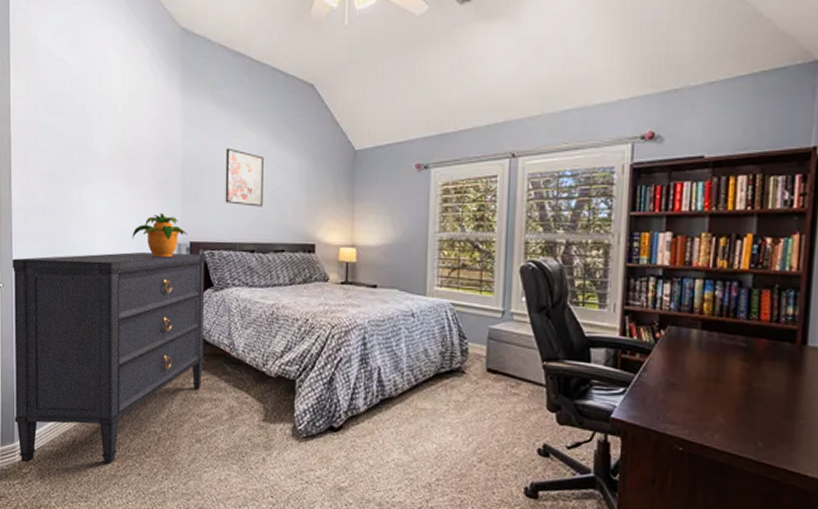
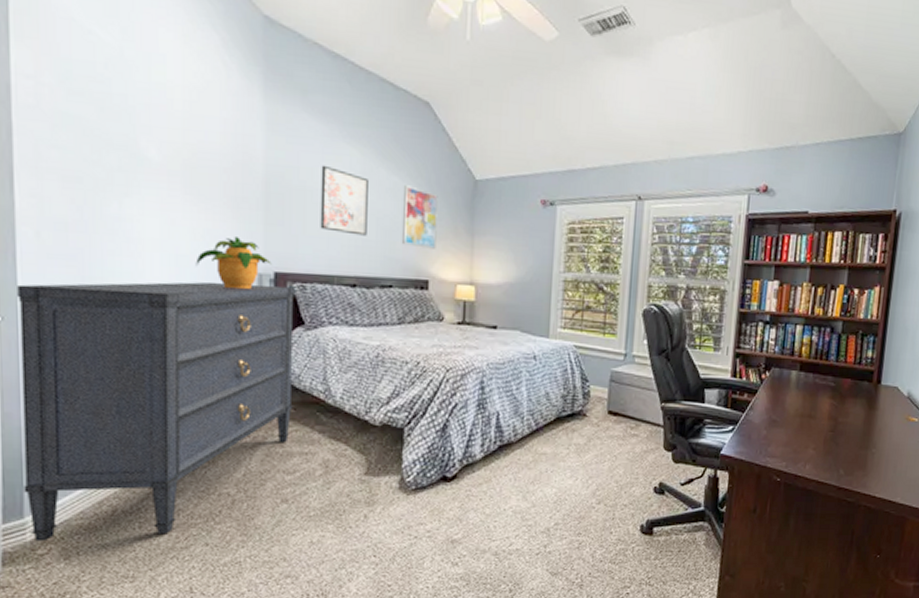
wall art: none [291,160,322,216] -> present [401,185,438,249]

